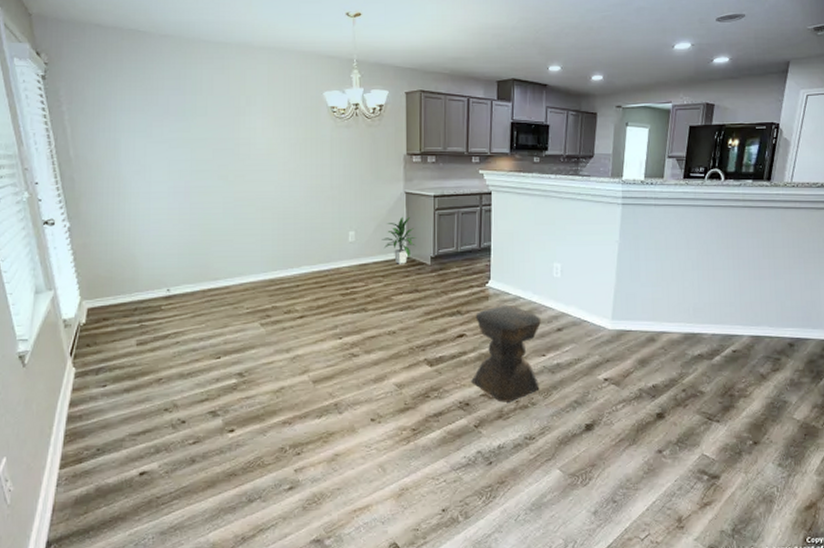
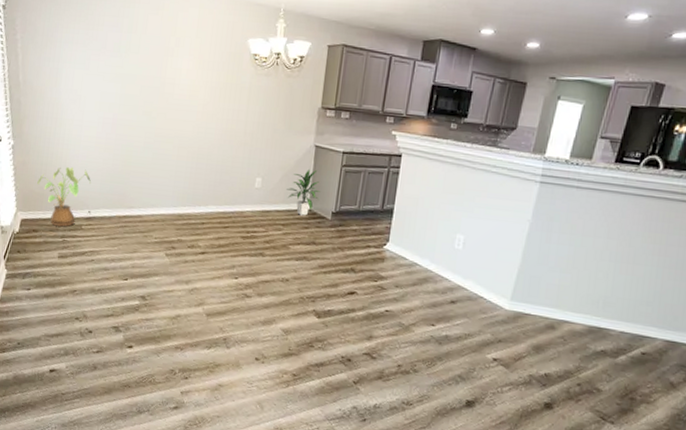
house plant: none [103,243,166,311] -> present [37,166,91,227]
stool: present [472,304,541,402] -> none [357,269,435,366]

